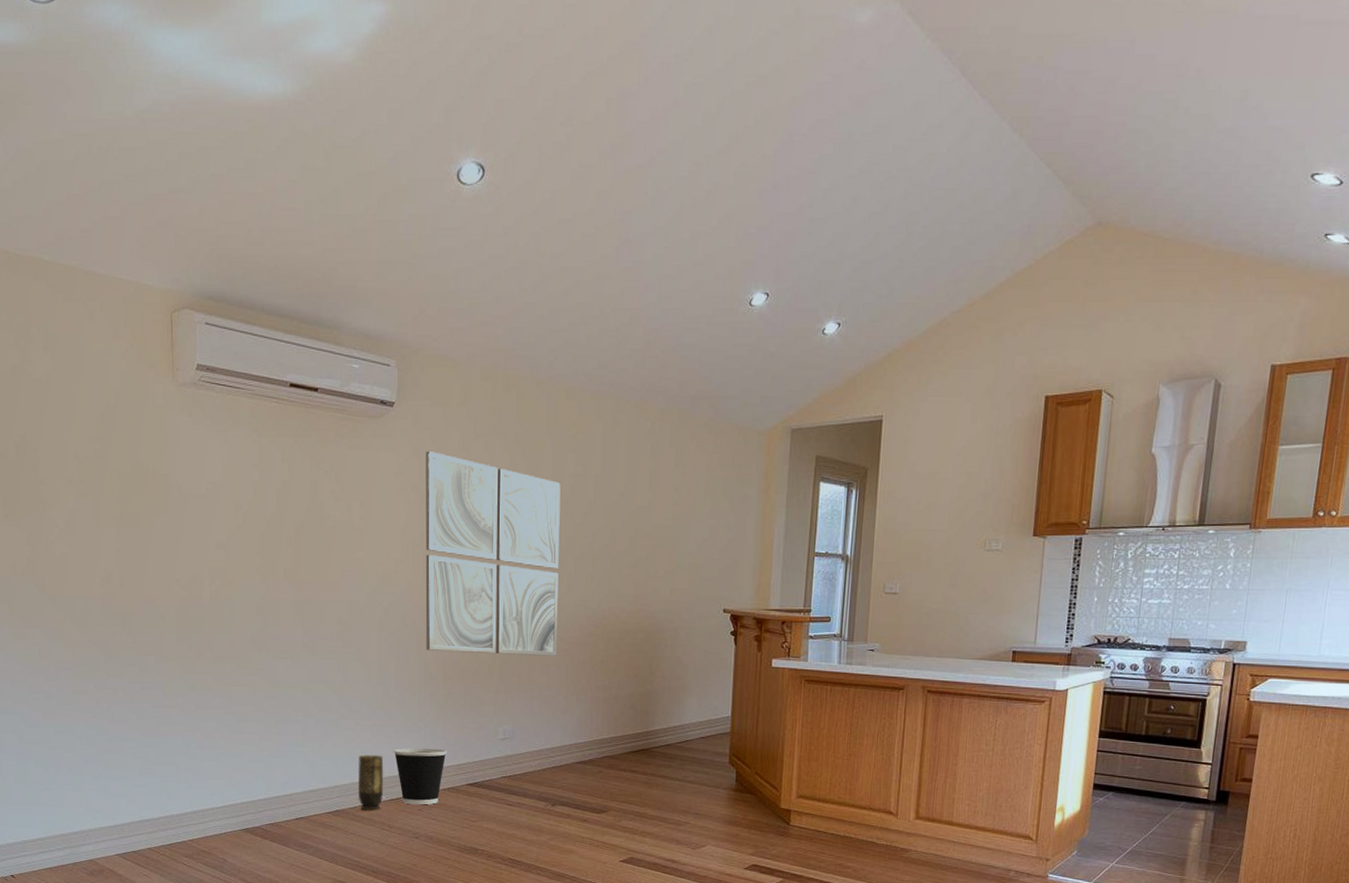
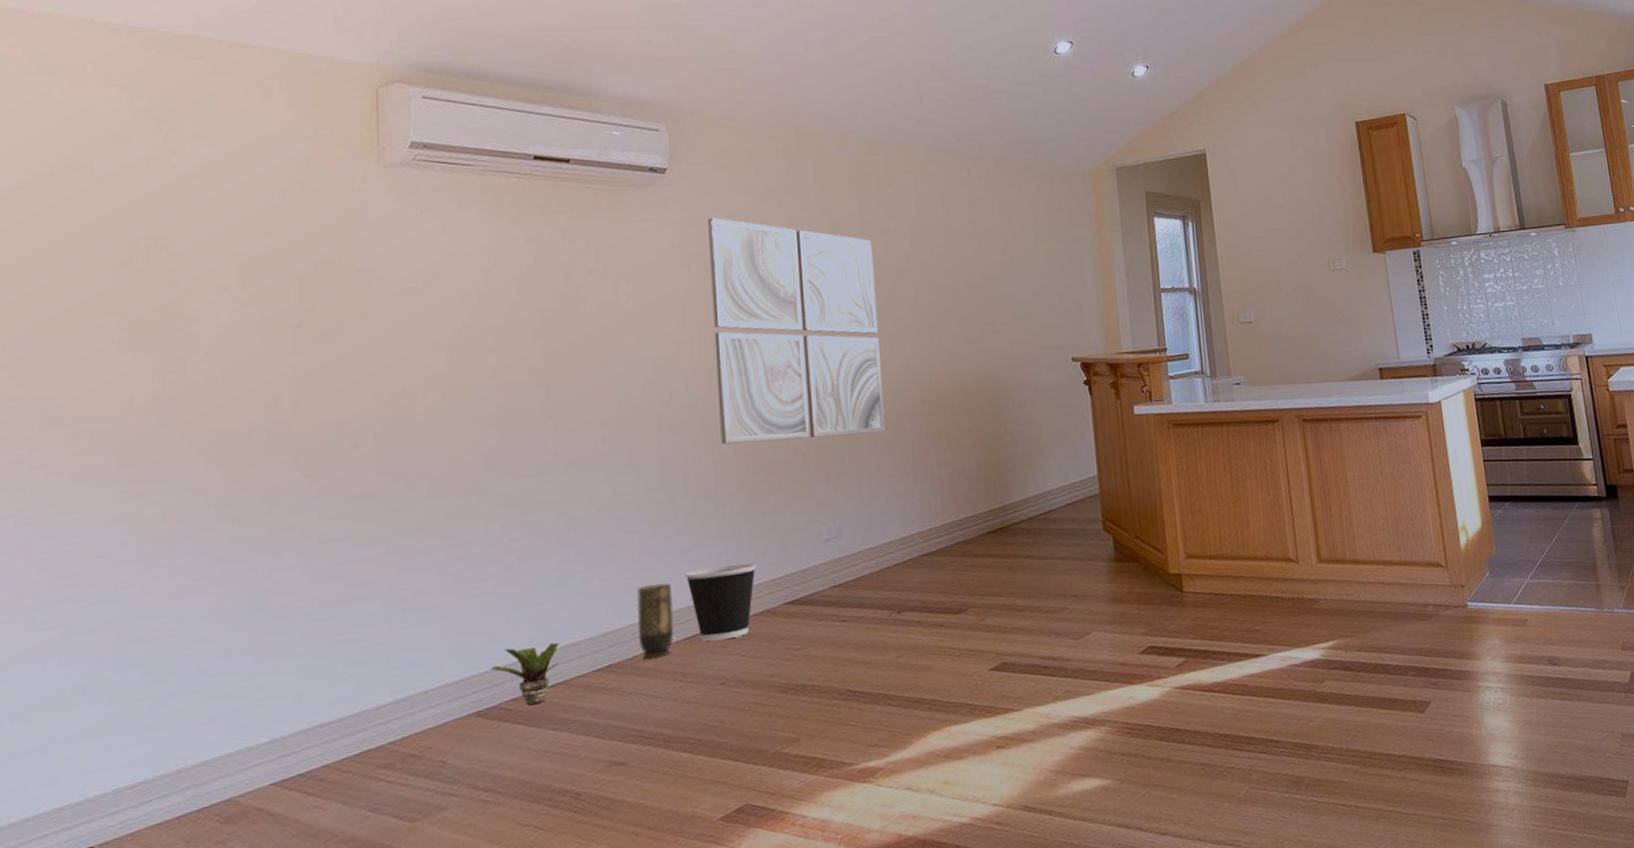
potted plant: none [255,786,303,830] -> present [490,642,560,706]

